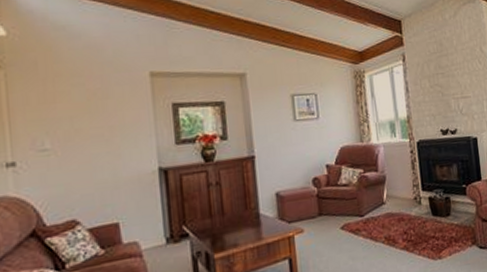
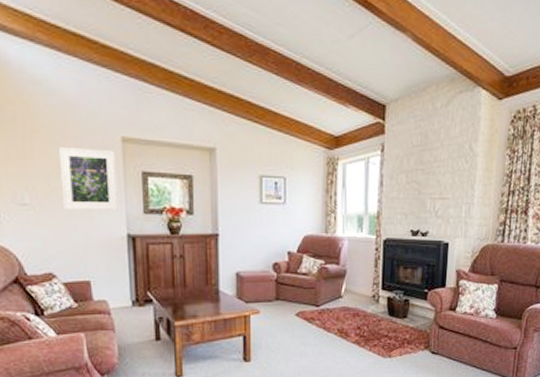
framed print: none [84,86,149,150] -> present [59,148,119,210]

